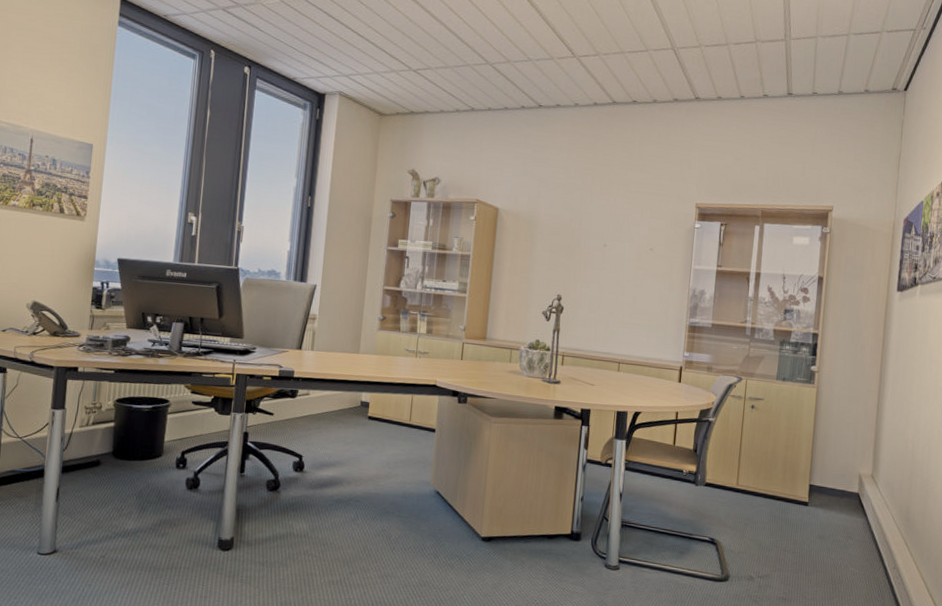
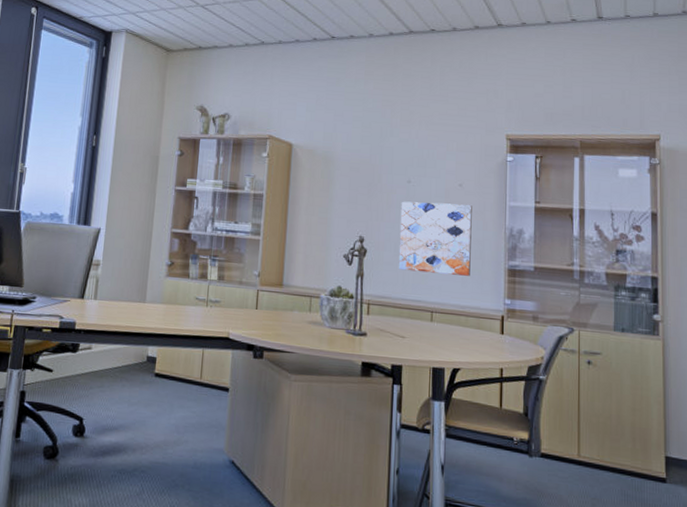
wall art: none [592,263,661,332] -> present [399,201,472,276]

